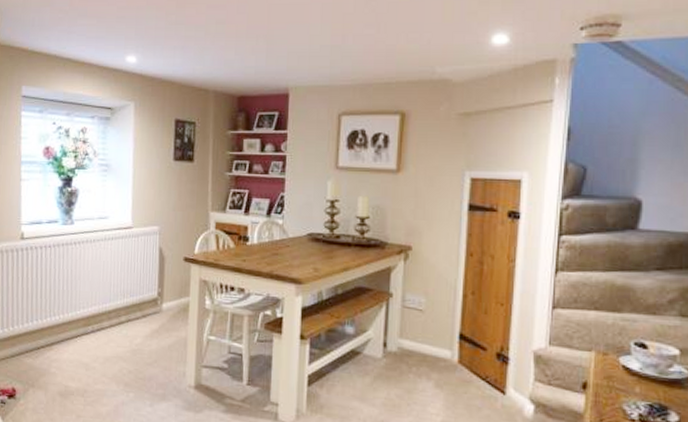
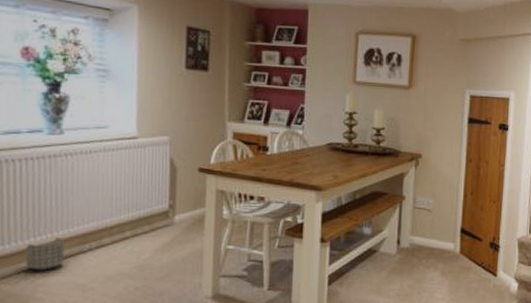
planter: none [43,317,73,348] -> present [25,236,65,271]

